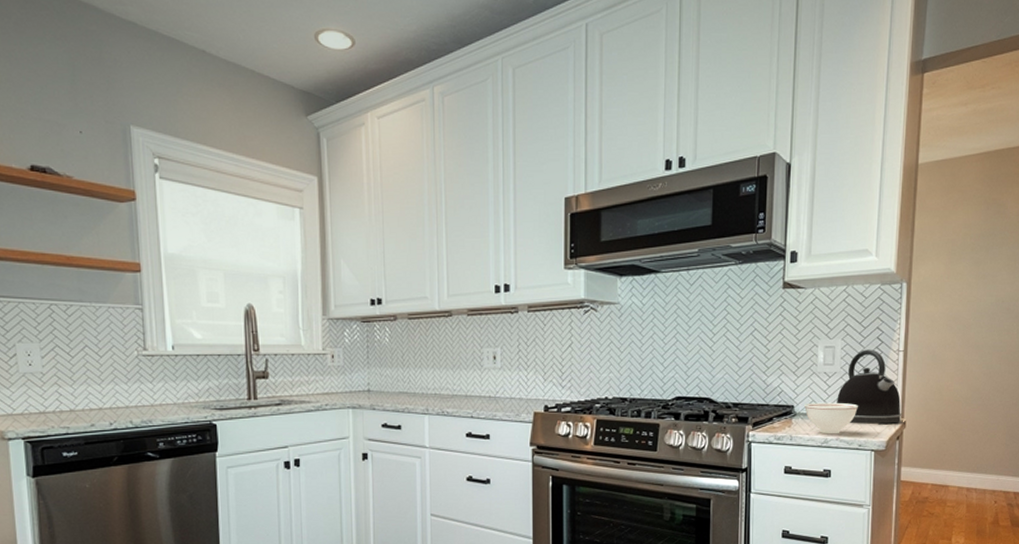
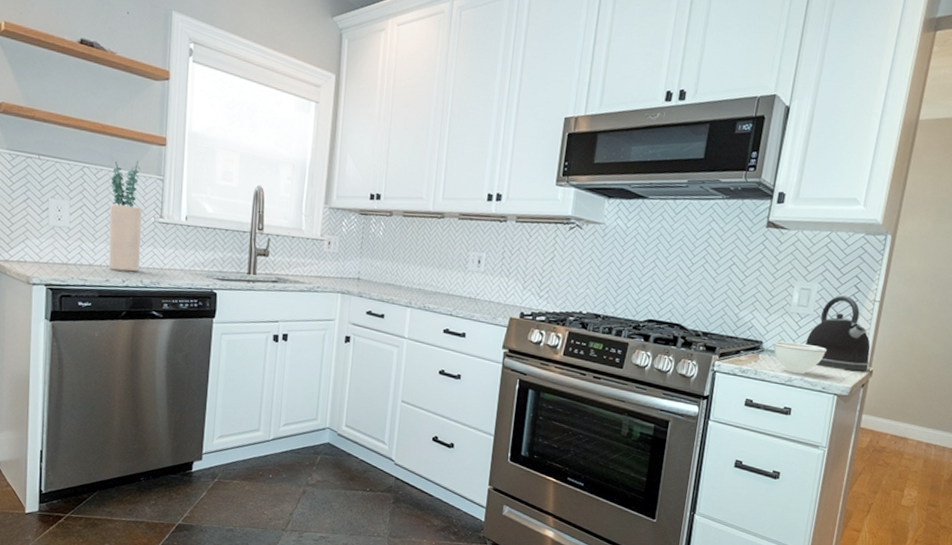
vase: none [83,292,128,413] -> present [108,161,142,272]

